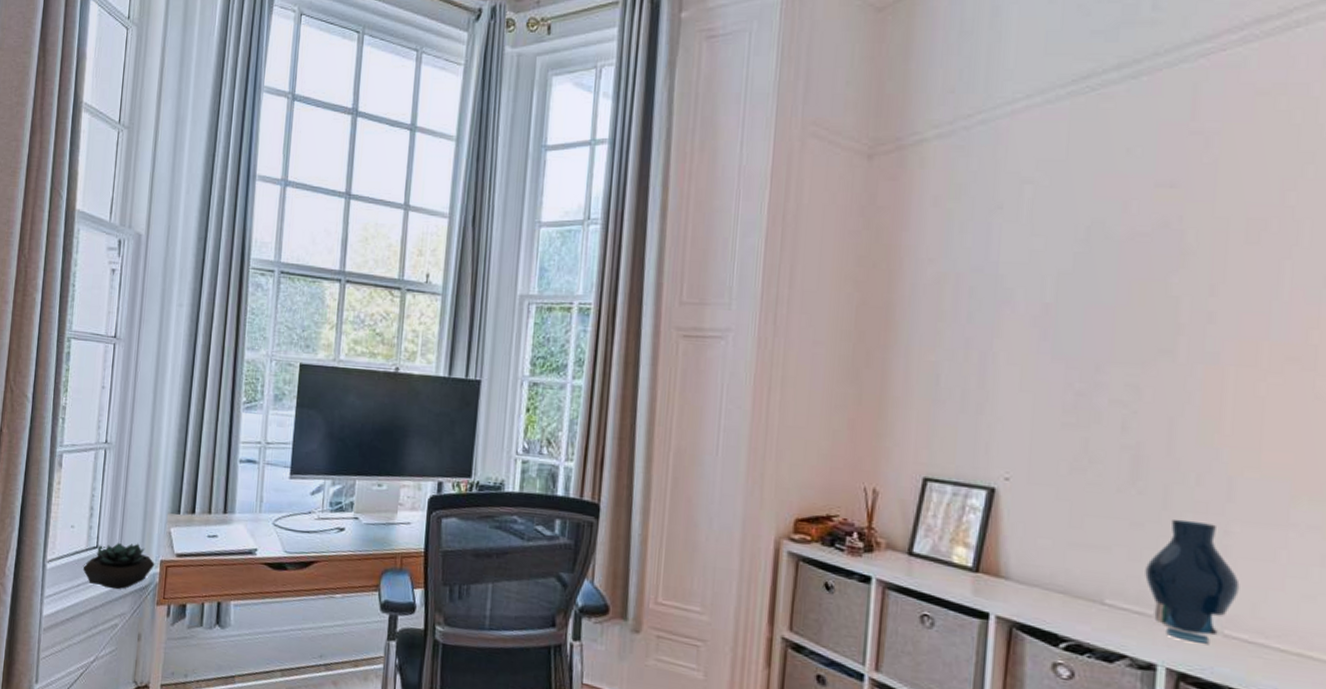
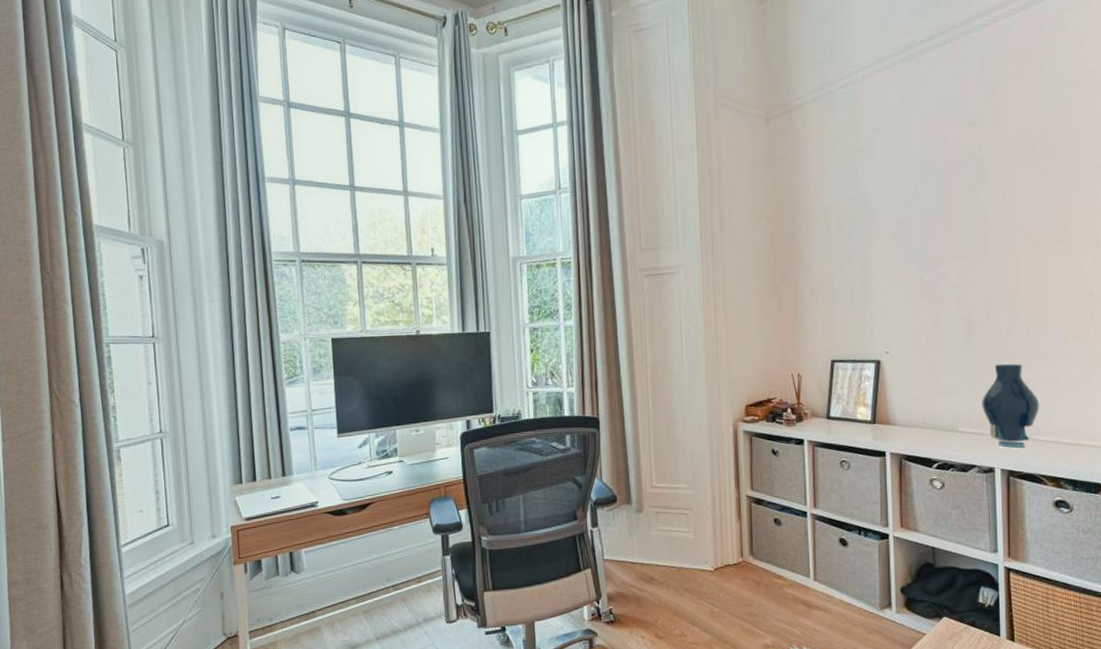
succulent plant: present [82,542,155,589] -> none [157,515,226,559]

